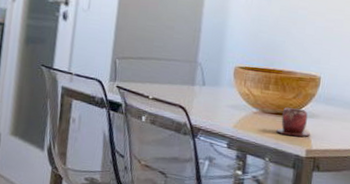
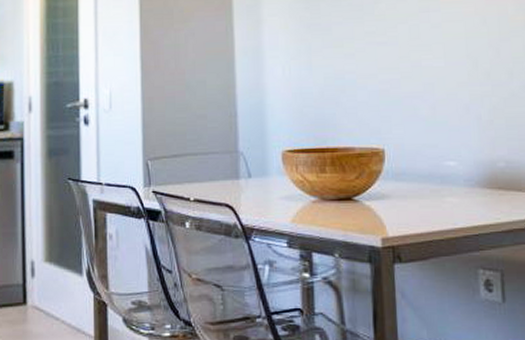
teacup: present [275,107,311,137] -> none [341,191,384,224]

